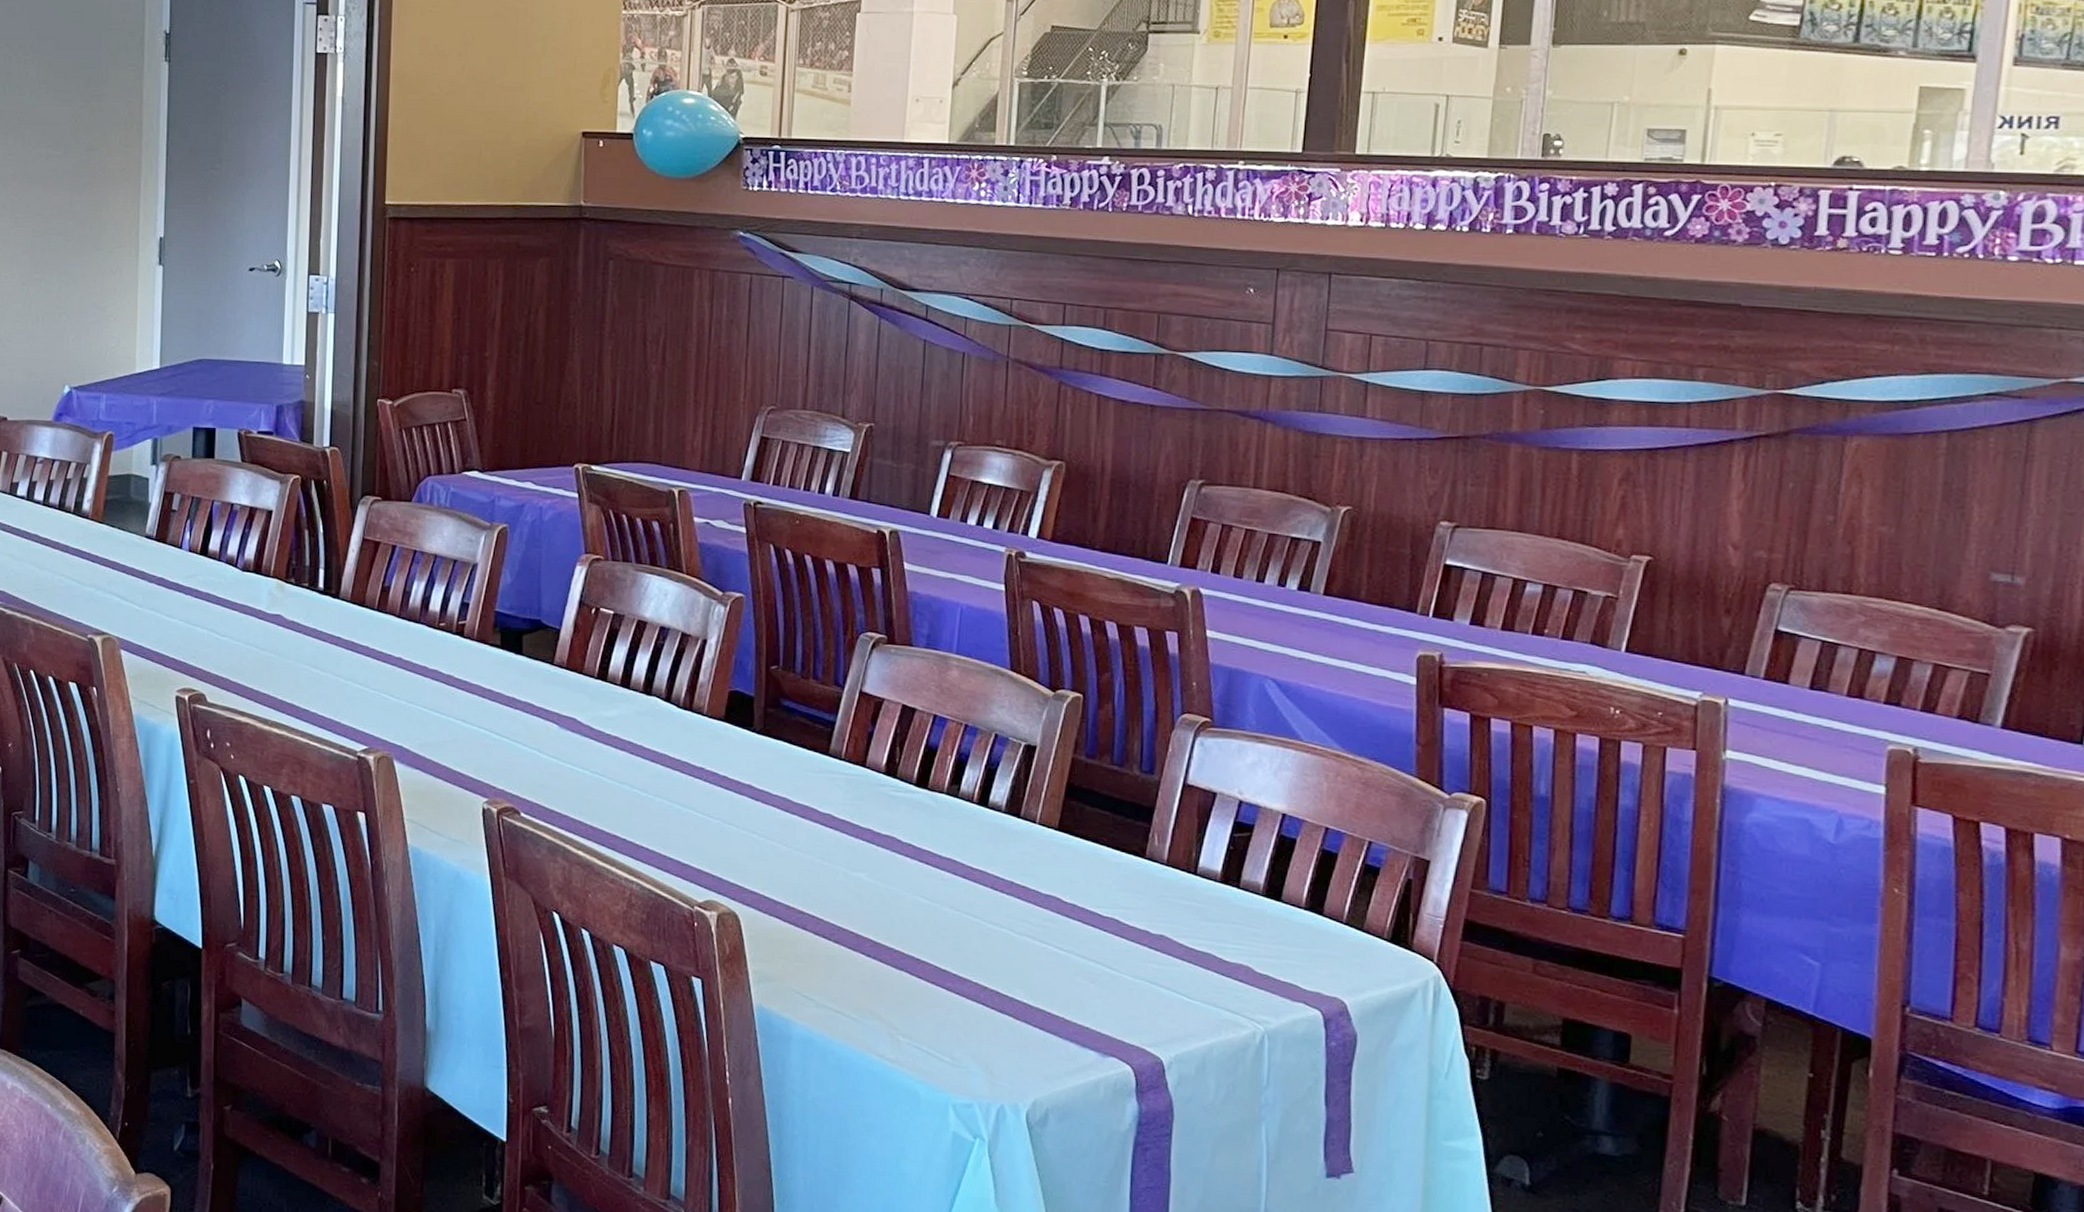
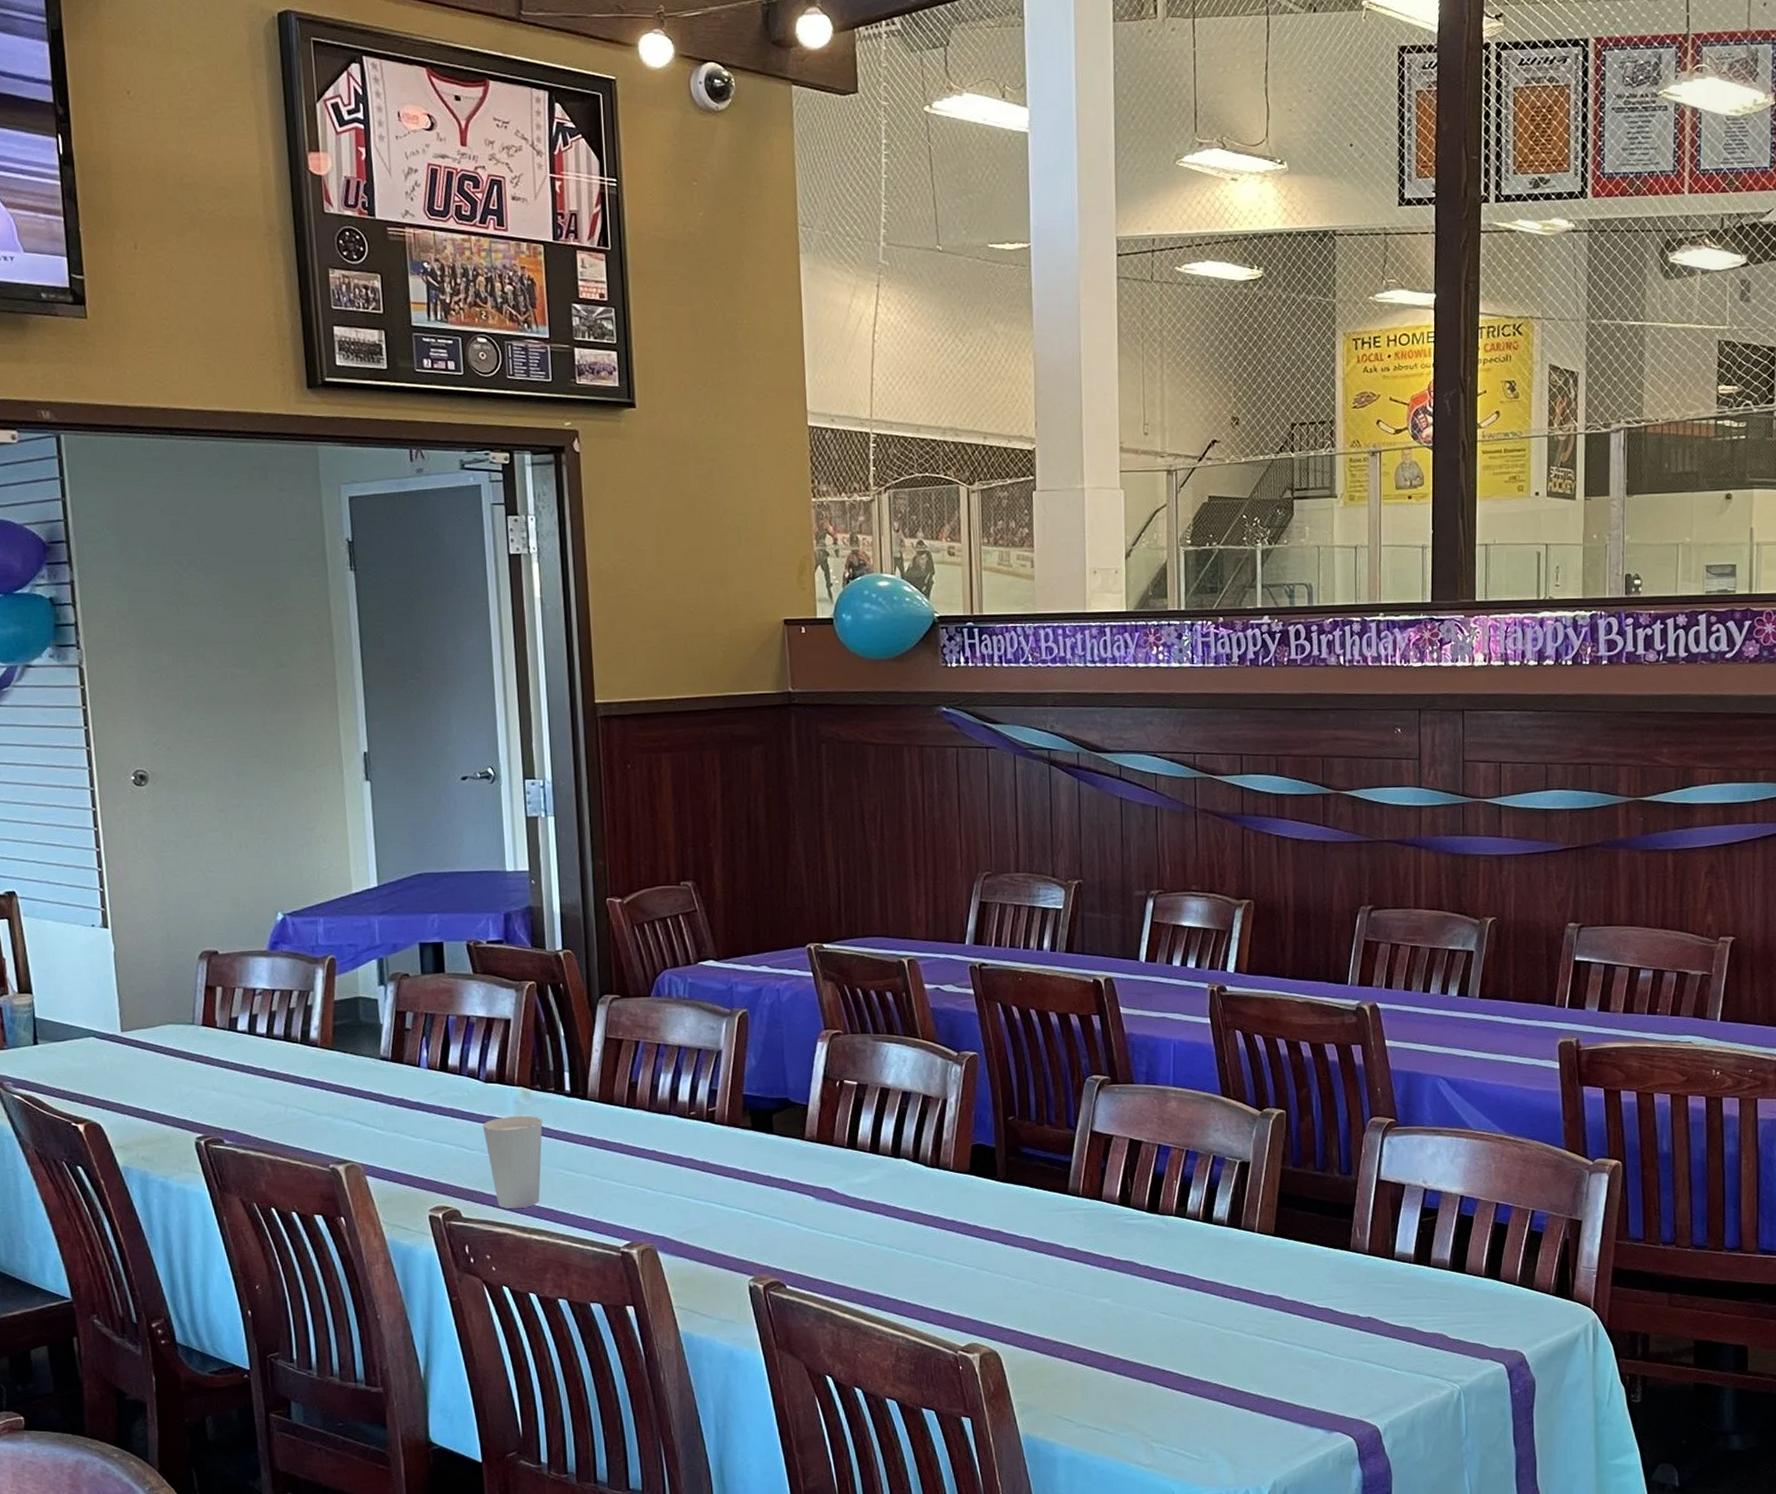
cup: none [235,606,293,700] -> present [482,1115,543,1209]

